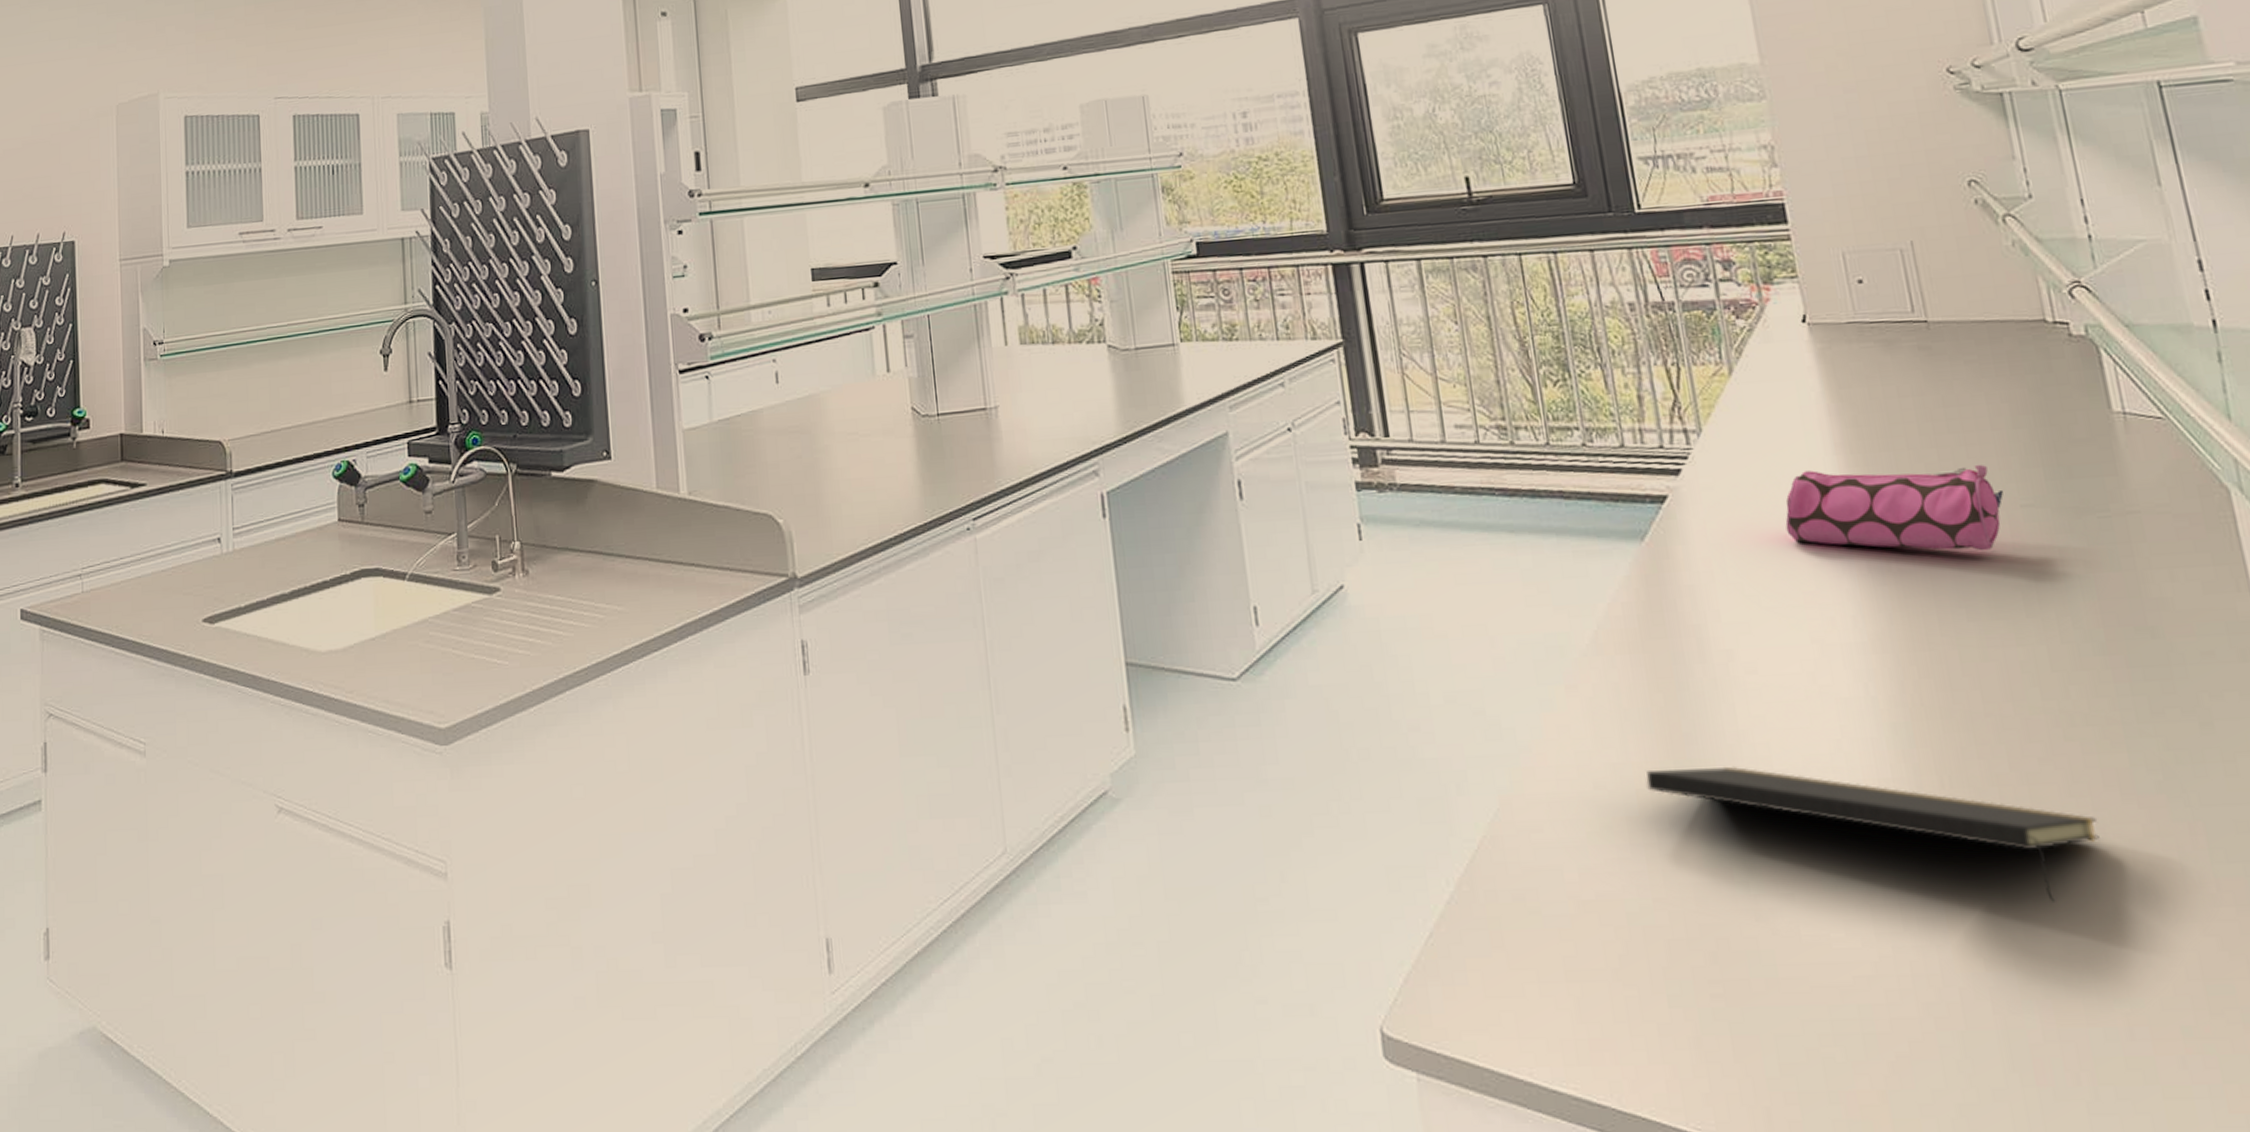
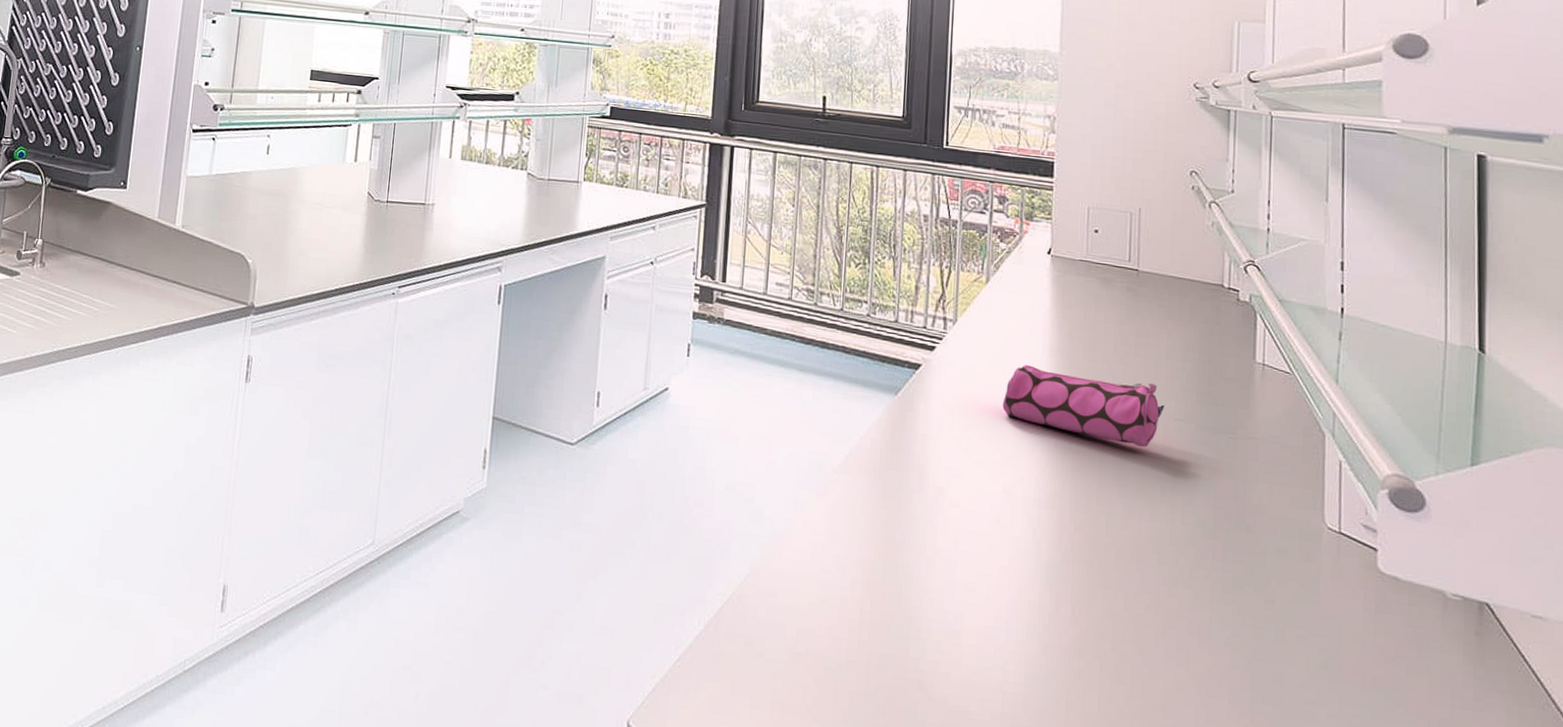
notepad: present [1646,766,2100,902] -> none [860,565,1178,711]

